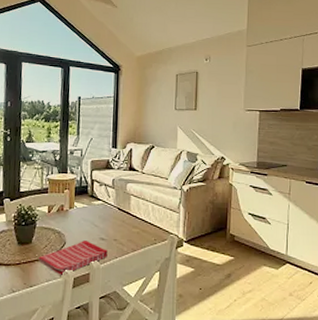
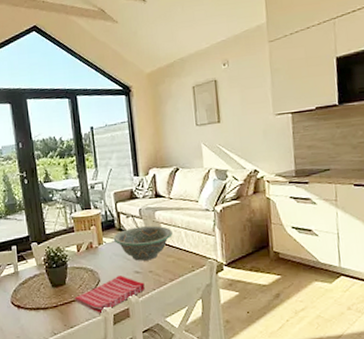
decorative bowl: none [84,196,141,229] -> present [113,226,173,261]

